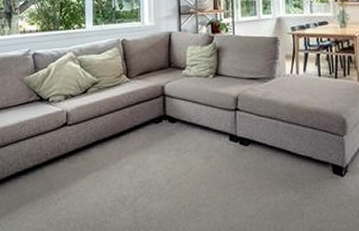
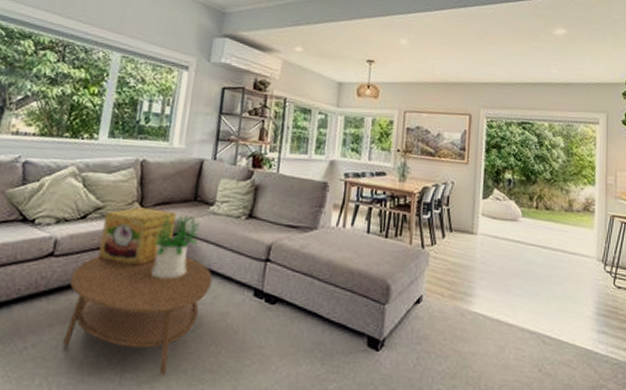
coffee table: none [83,114,194,213] -> present [62,256,213,376]
decorative box: none [101,78,156,127] -> present [98,207,176,268]
potted plant: none [142,80,178,134] -> present [152,214,200,279]

